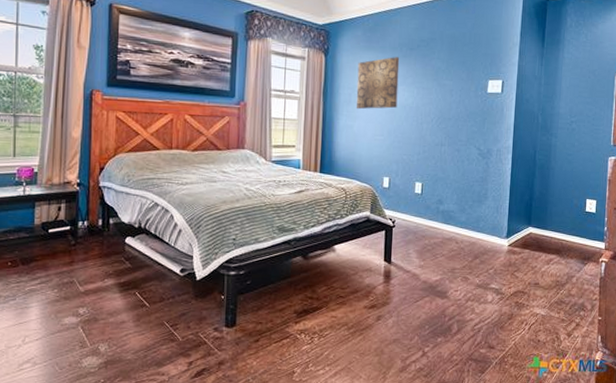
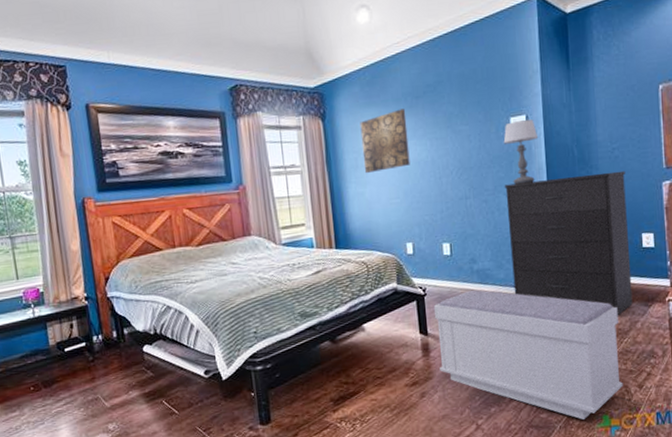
bench: none [397,229,558,359] -> present [433,290,623,420]
dresser: none [472,138,580,269] -> present [504,170,633,316]
table lamp: none [480,84,510,141] -> present [503,119,538,185]

